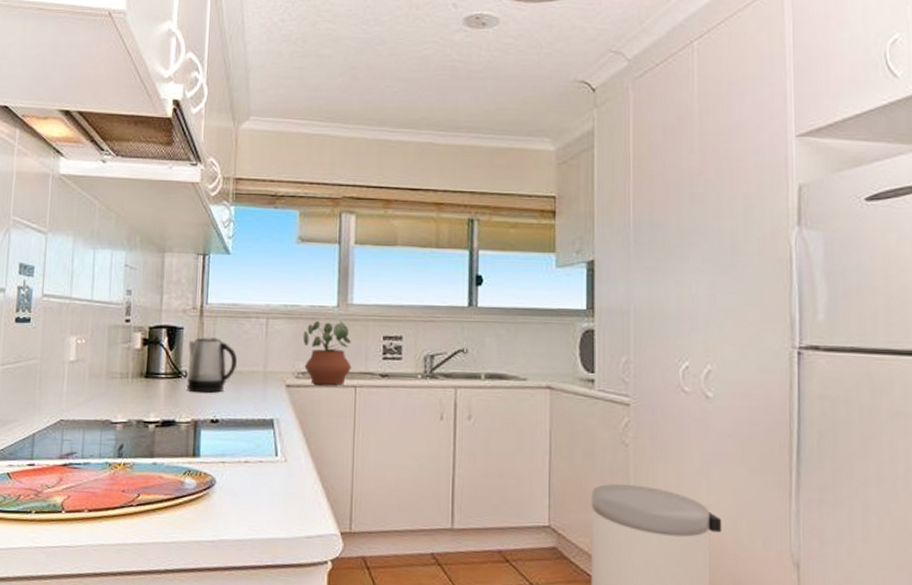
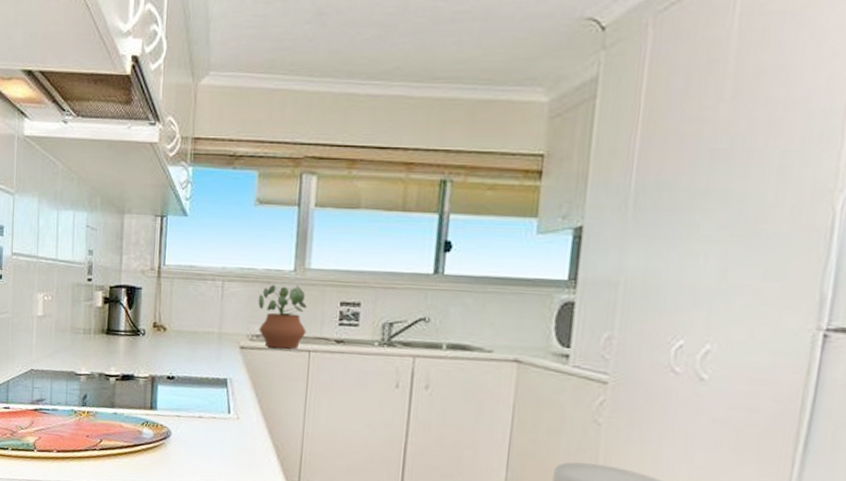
kettle: present [187,337,238,393] -> none [145,297,194,351]

